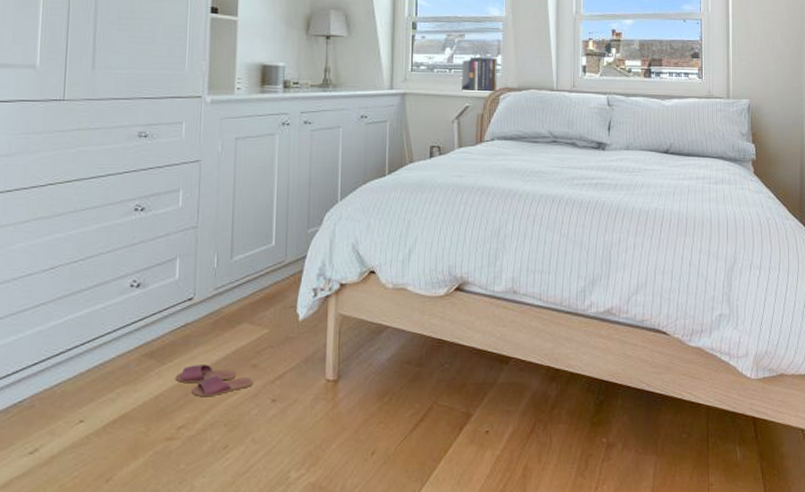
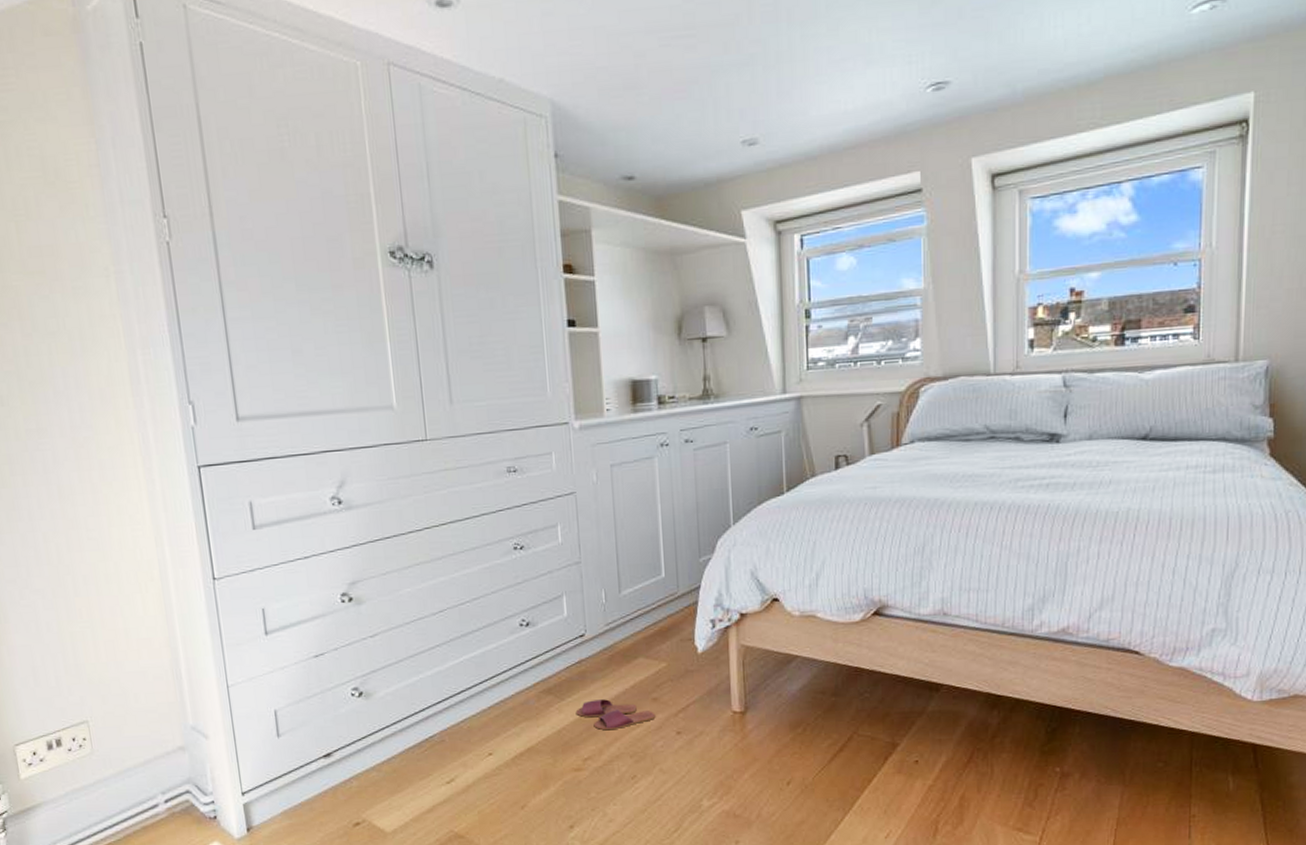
books: present [462,56,497,91] -> none [870,342,916,386]

